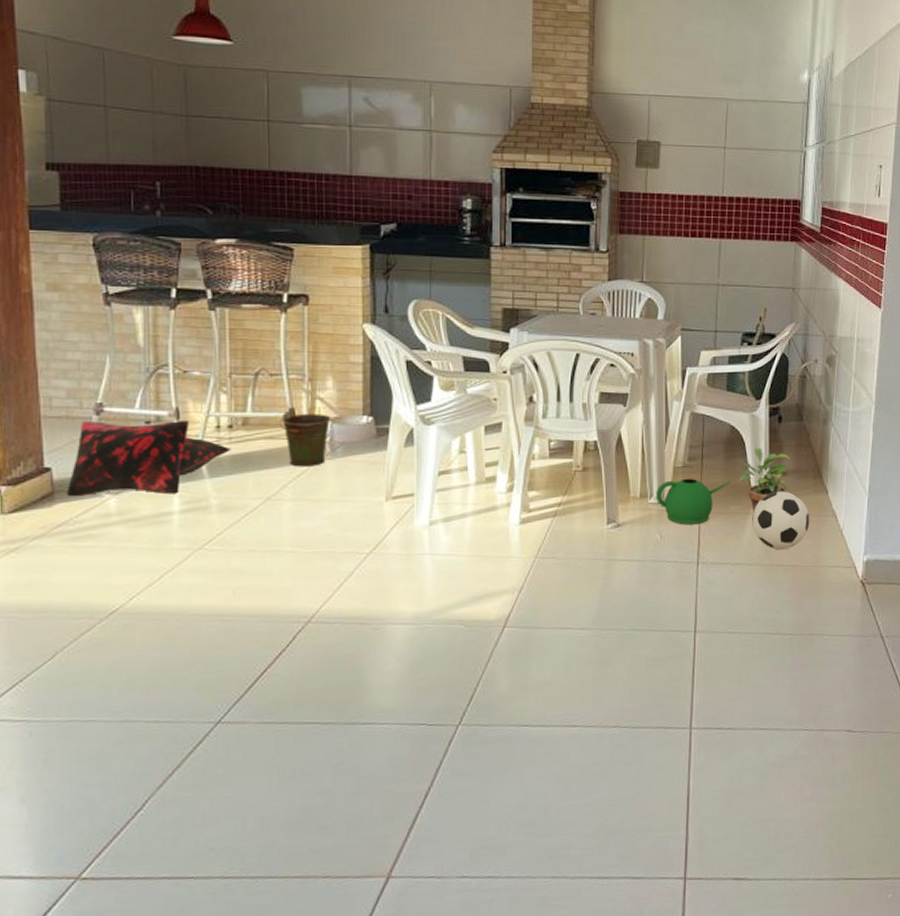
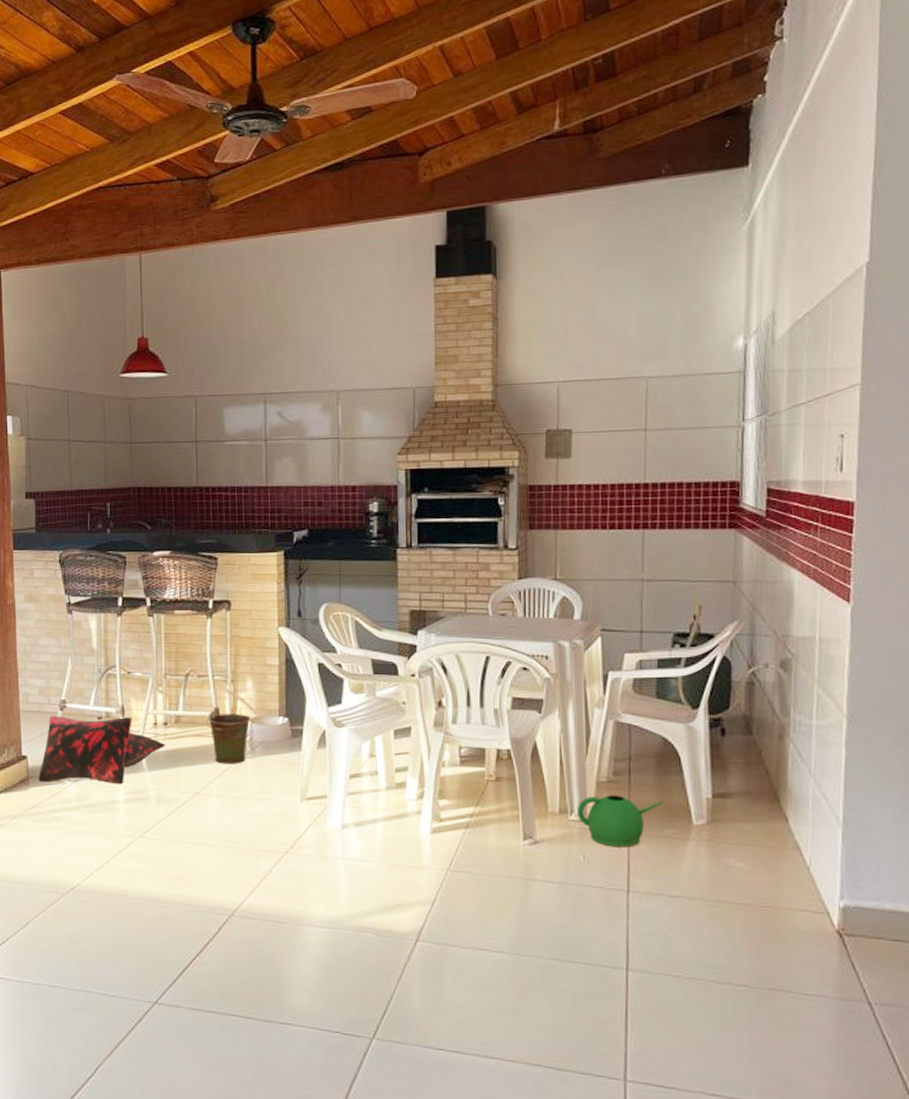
potted plant: present [739,447,790,512] -> none [674,763,738,838]
soccer ball: present [752,491,810,550] -> none [692,815,766,885]

